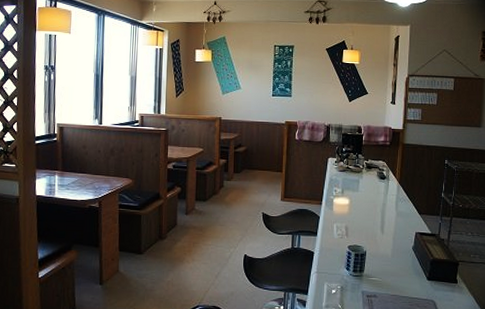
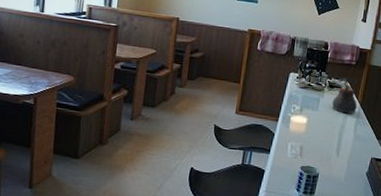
teapot: none [371,157,396,192] -> present [332,77,358,114]

